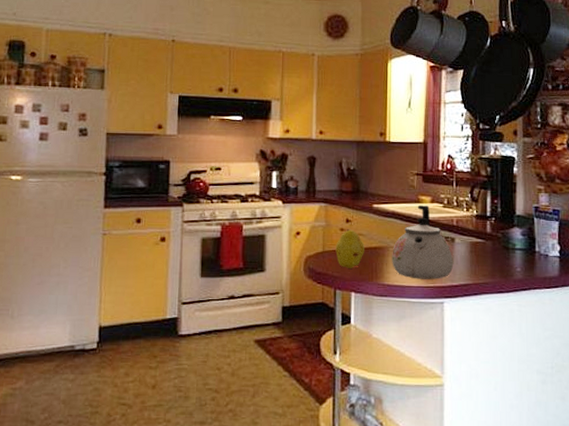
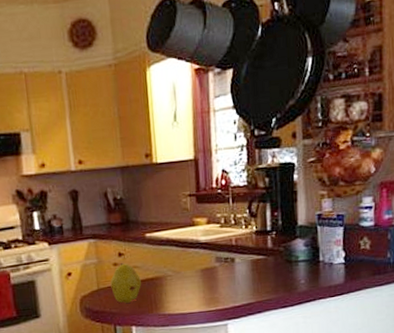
kettle: present [392,205,454,280] -> none [170,227,235,305]

